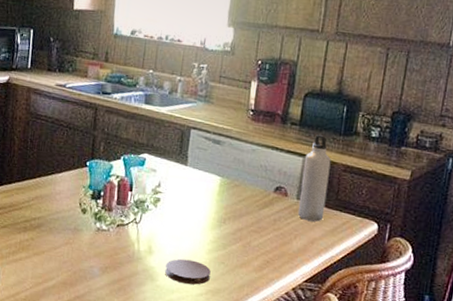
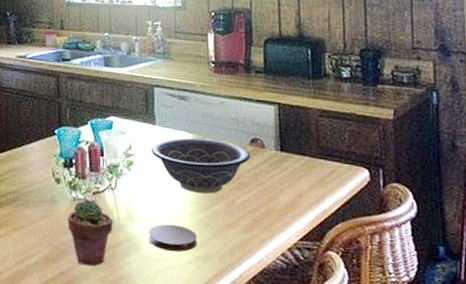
potted succulent: none [89,229,134,293] -> present [68,198,113,267]
decorative bowl: none [179,180,272,234] -> present [151,137,250,194]
water bottle: present [297,135,331,222] -> none [276,81,308,173]

